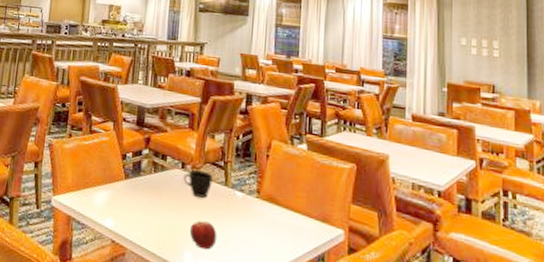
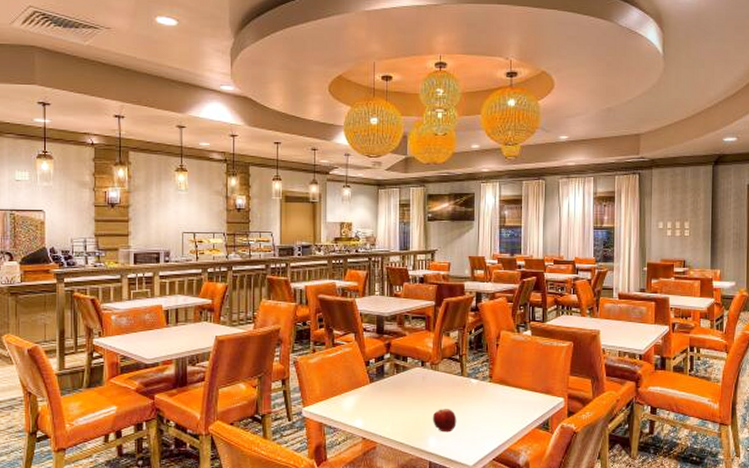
cup: present [183,169,213,198] -> none [424,365,450,389]

